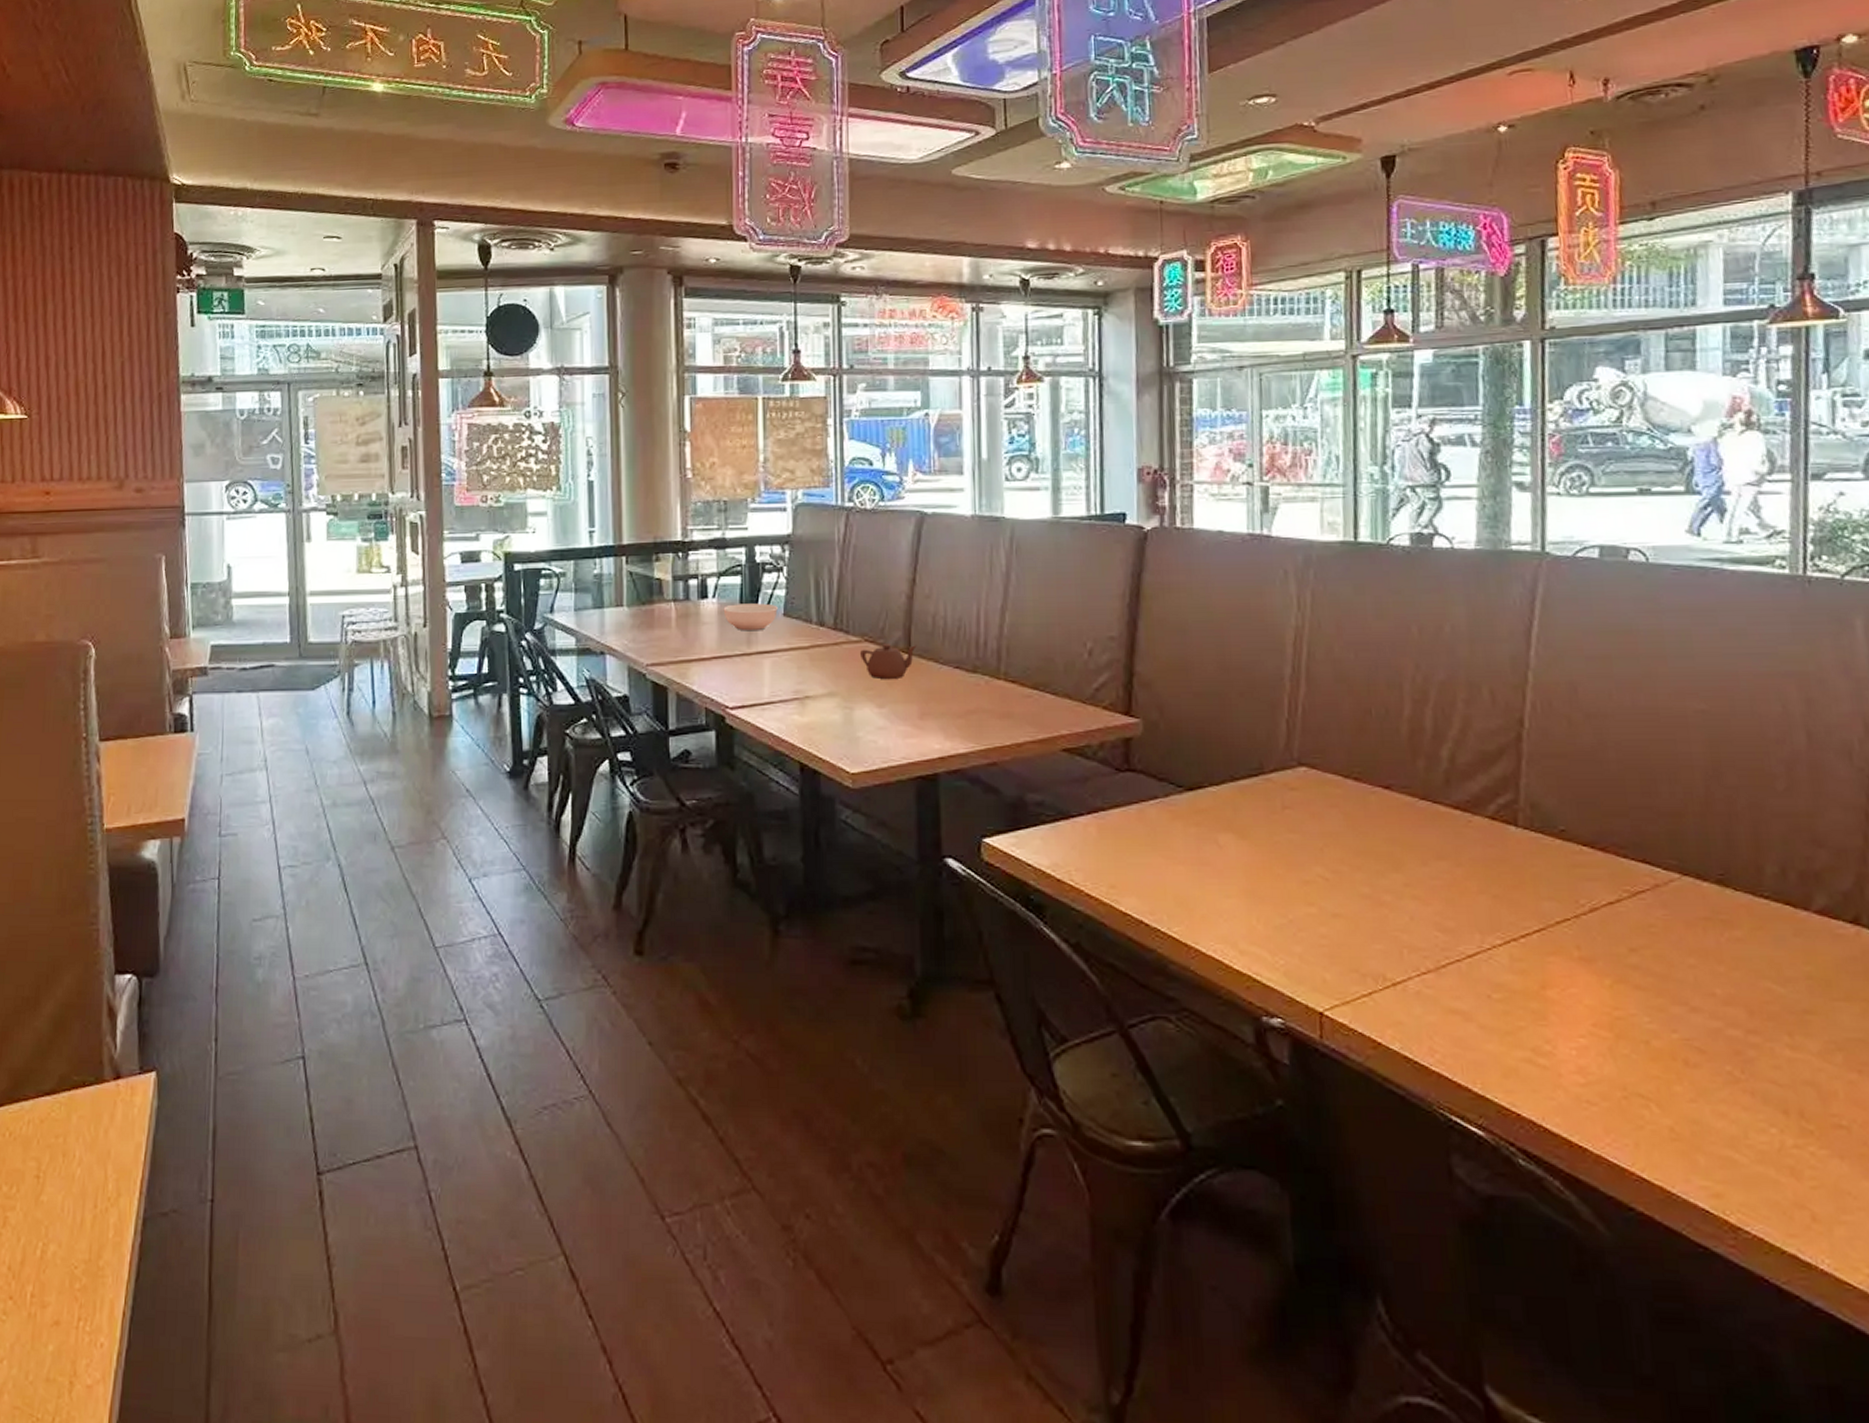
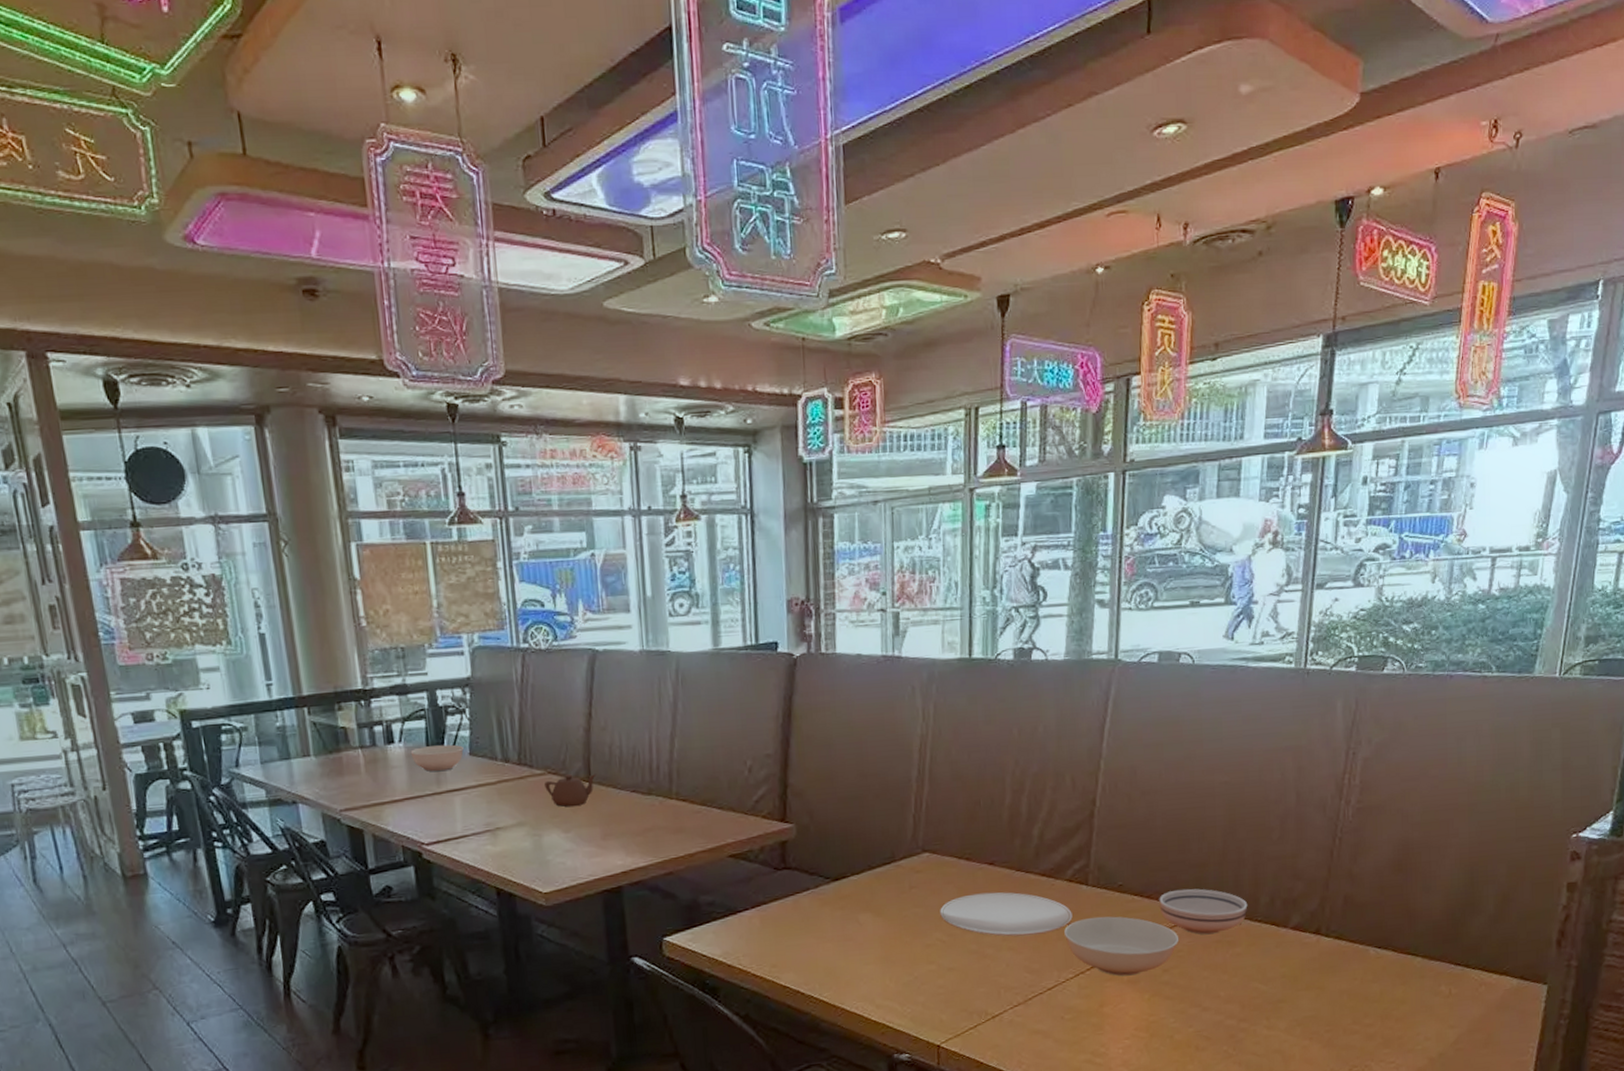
plate: none [1321,823,1498,884] -> present [940,892,1073,937]
bowl: none [1487,868,1650,951] -> present [1064,916,1179,976]
bowl: none [1618,843,1748,908] -> present [1159,888,1248,935]

